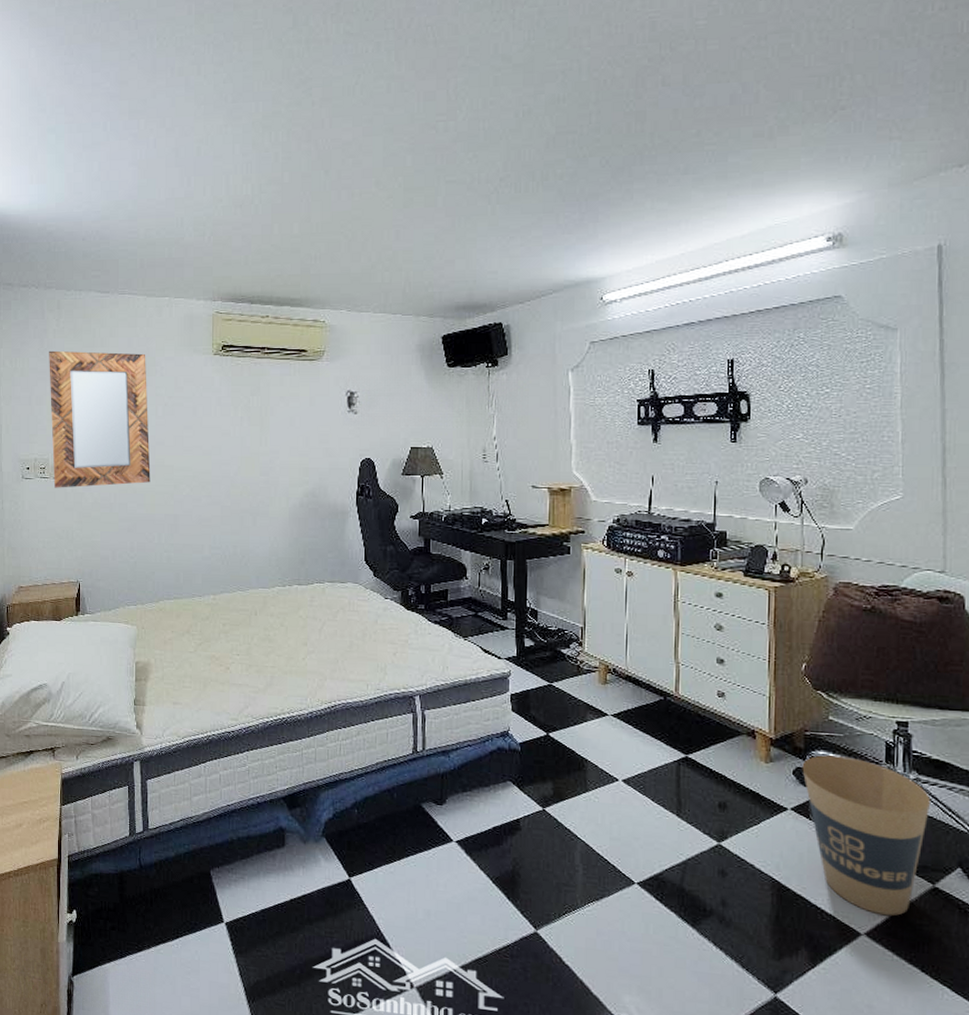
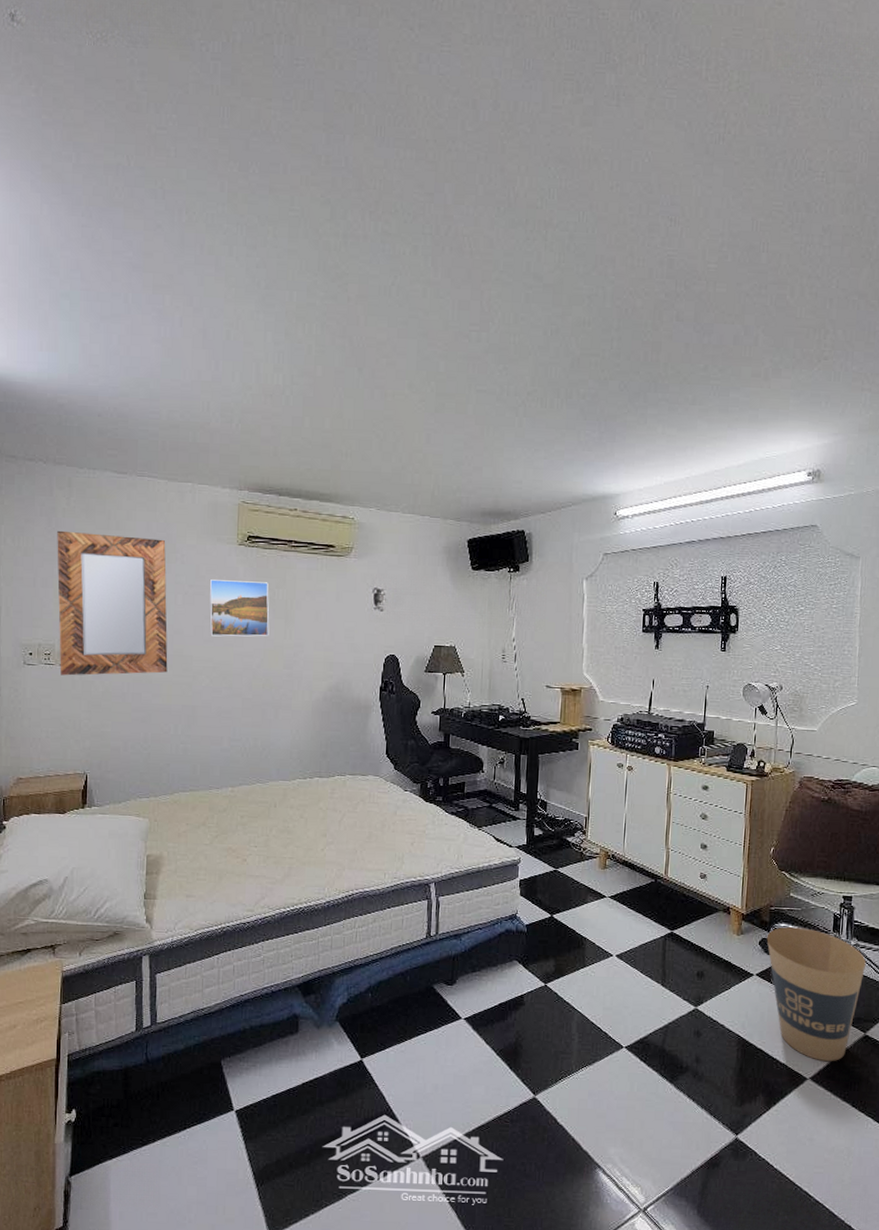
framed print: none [187,390,245,446] -> present [209,579,269,637]

